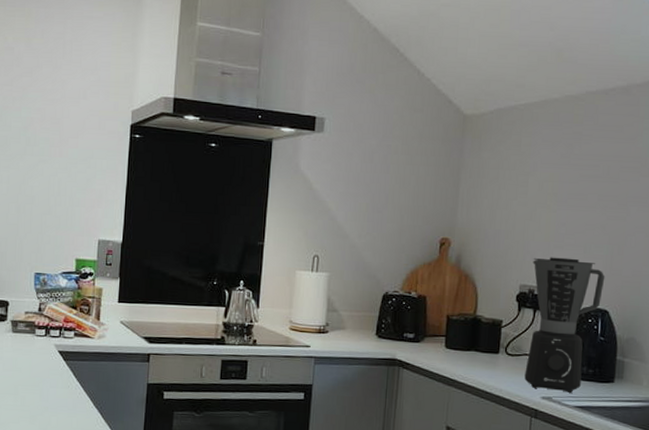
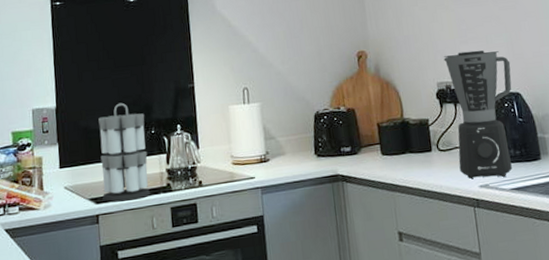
spice rack: none [155,248,209,346] -> present [98,102,151,202]

